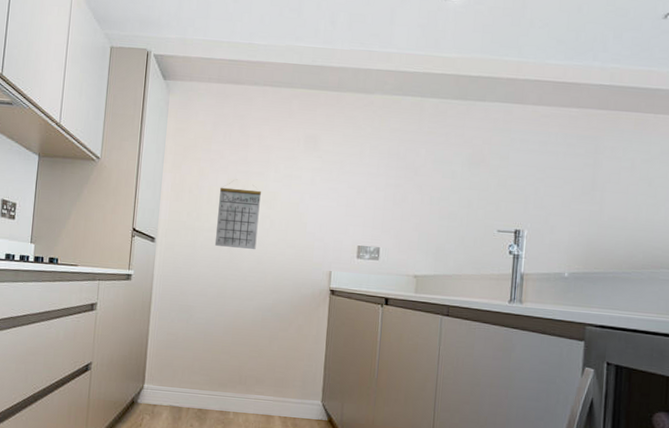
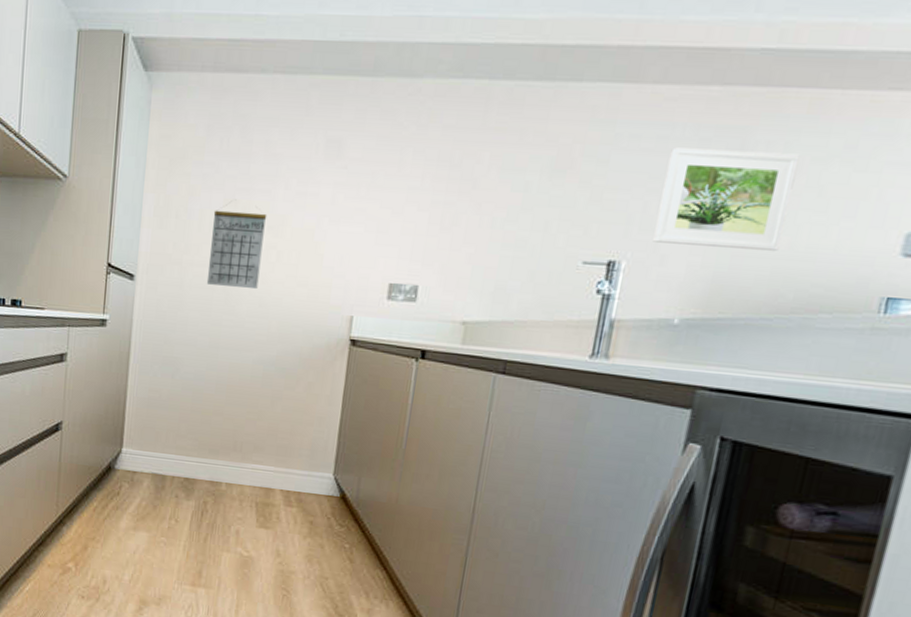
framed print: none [544,149,634,224] -> present [653,147,800,251]

